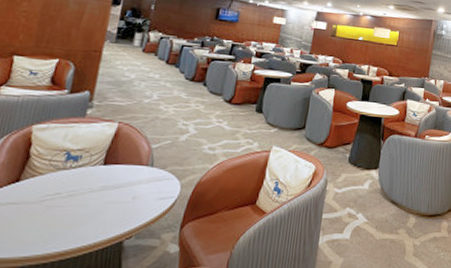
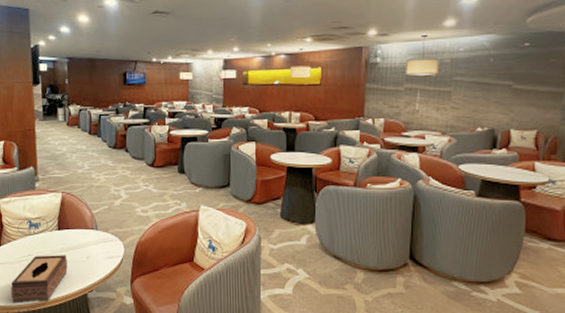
tissue box: none [16,194,108,255] -> present [11,255,68,303]

